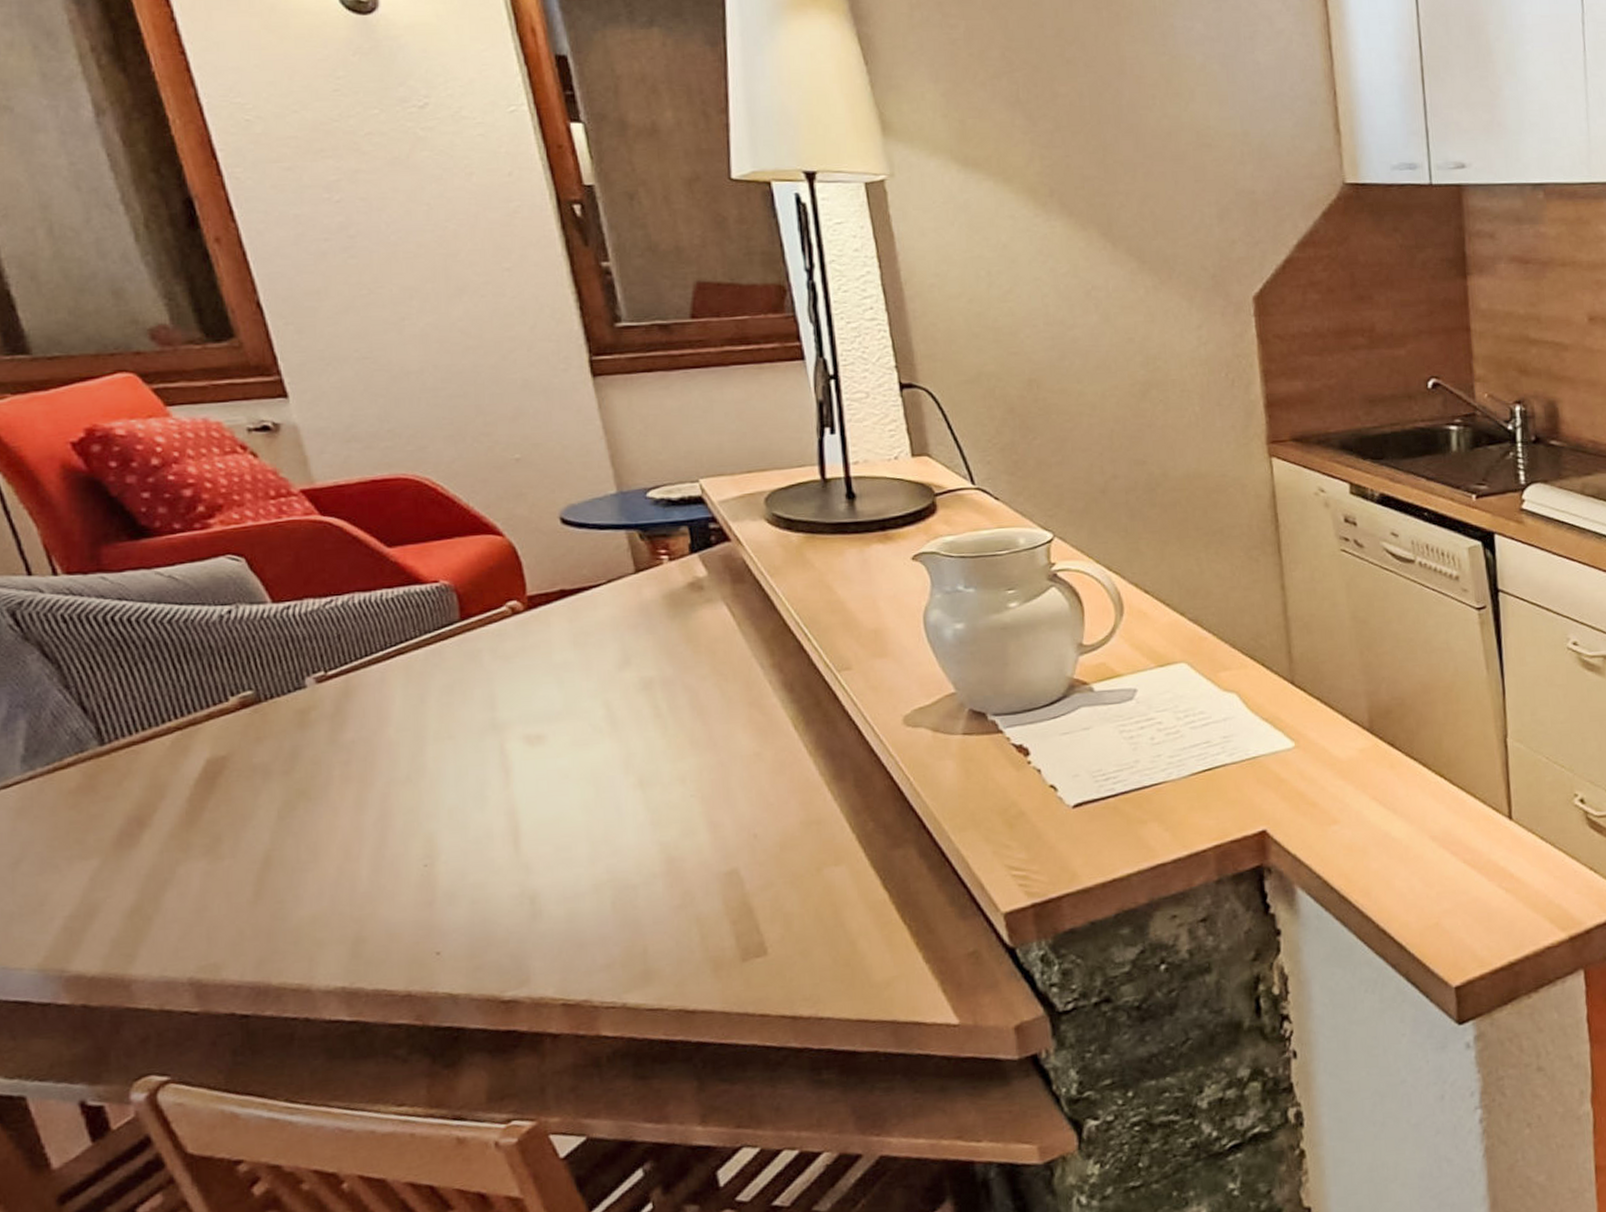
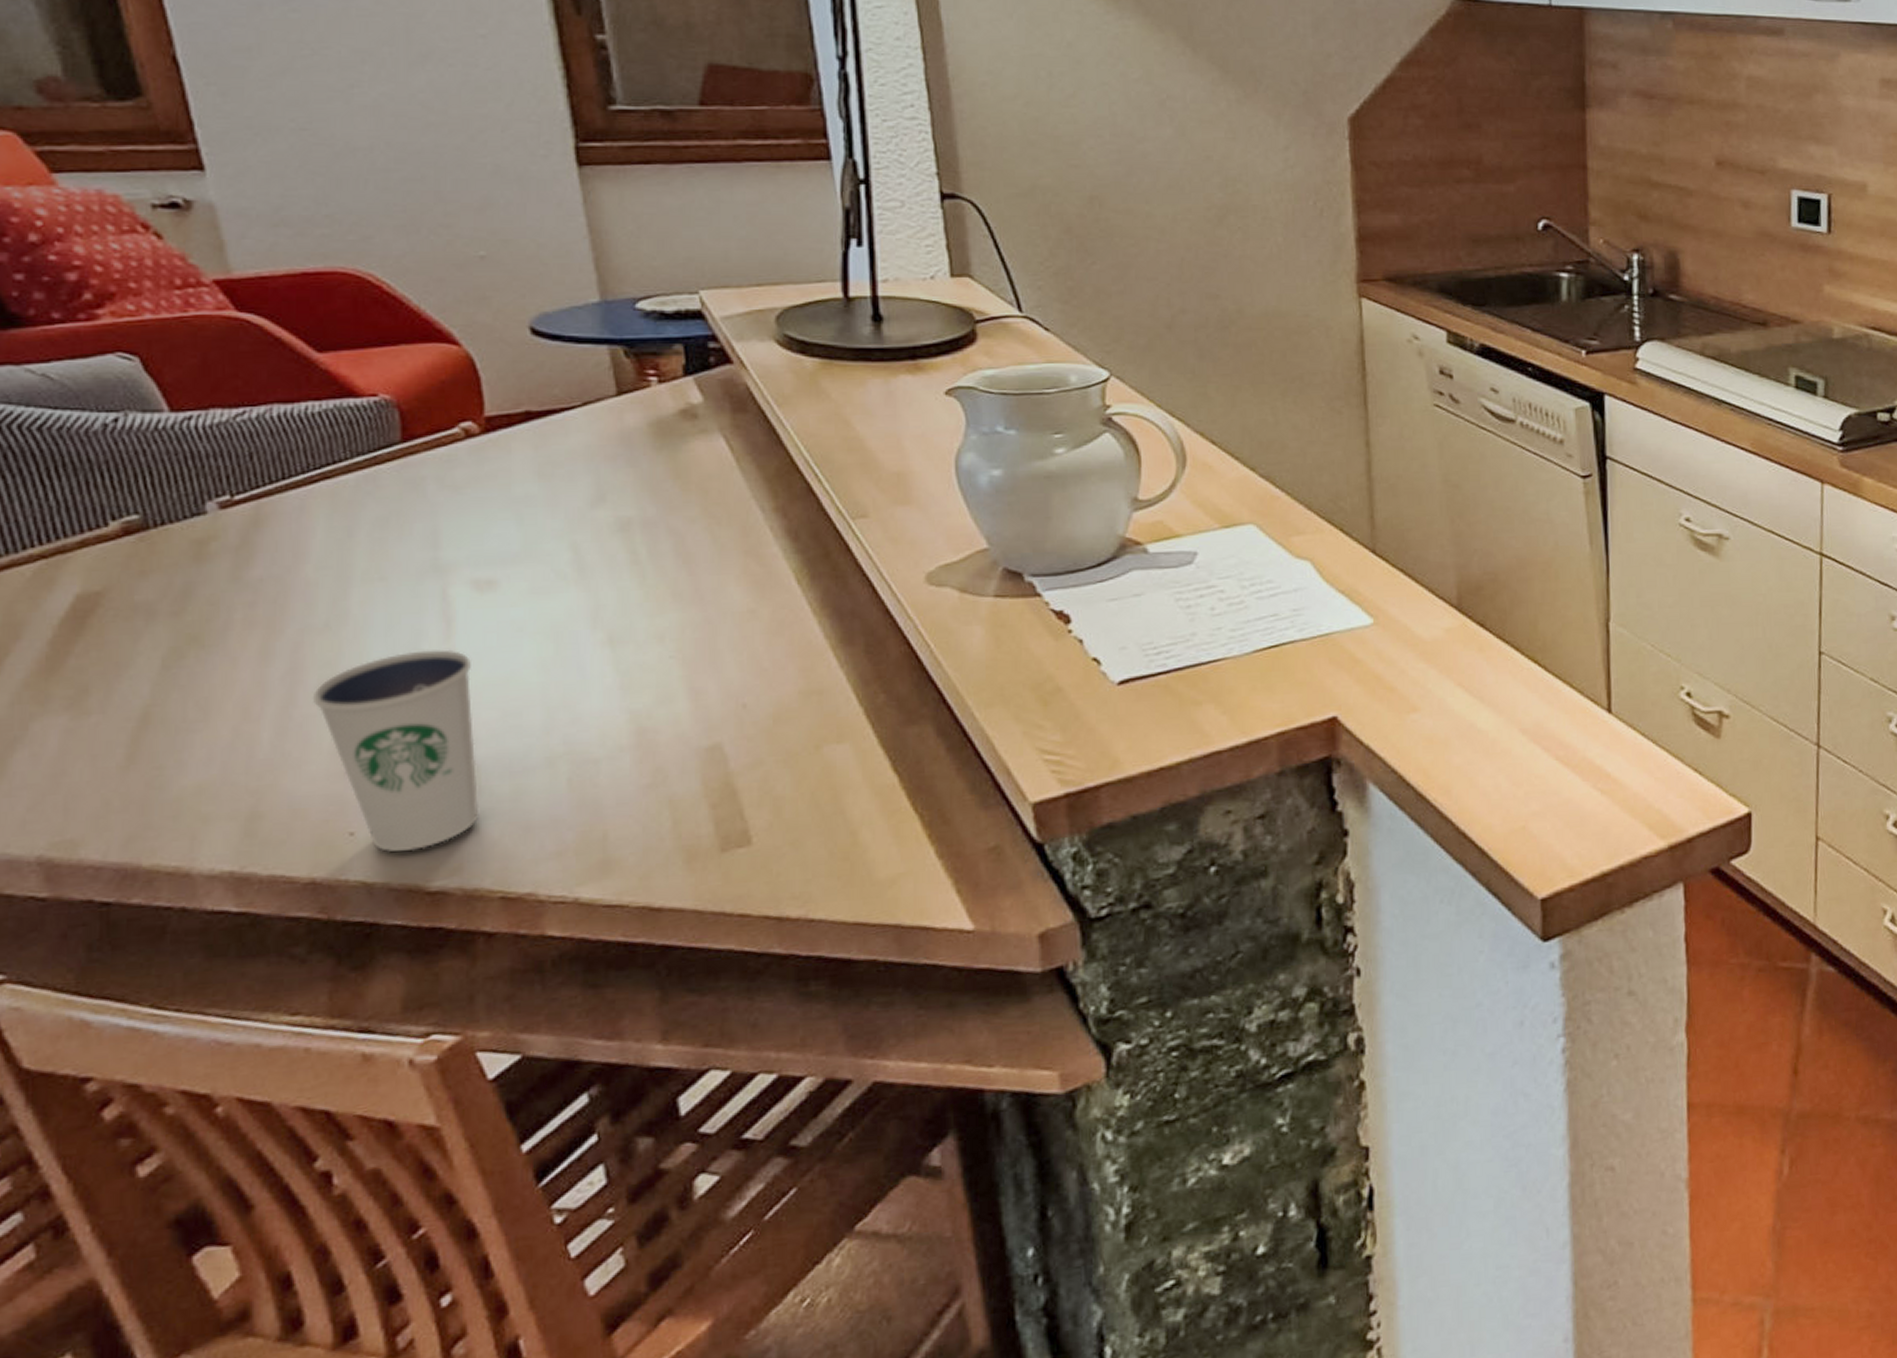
dixie cup: none [401,795,541,968] -> present [313,649,480,852]

